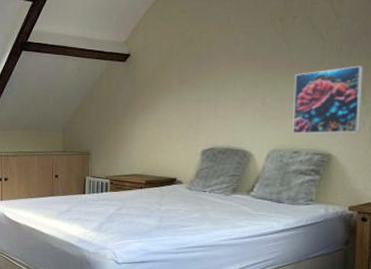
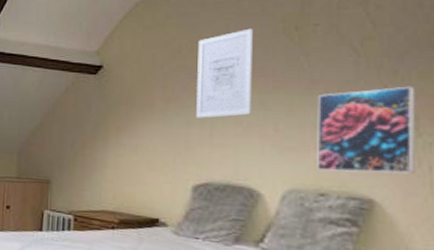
wall art: none [204,21,249,96] -> present [196,28,254,118]

